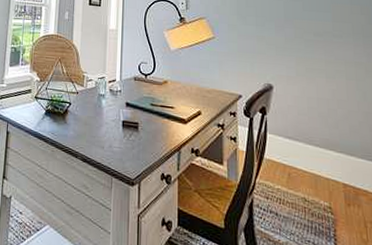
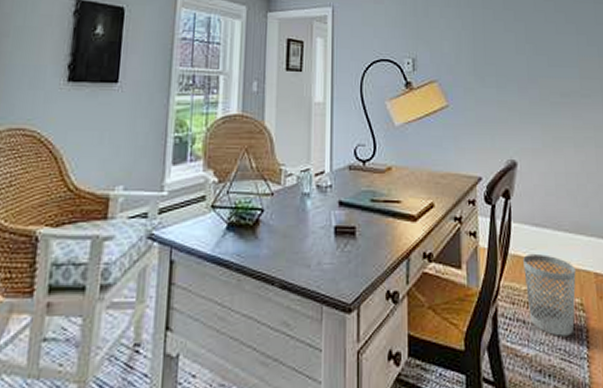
wastebasket: none [277,161,325,232] -> present [523,254,576,336]

